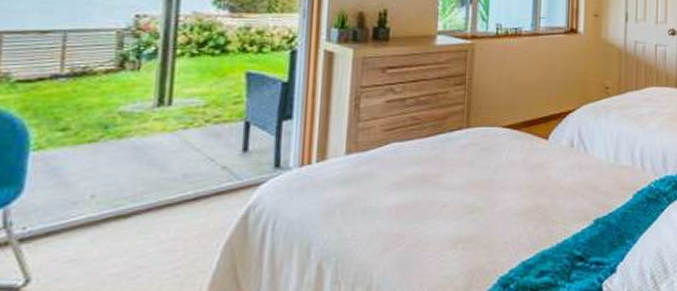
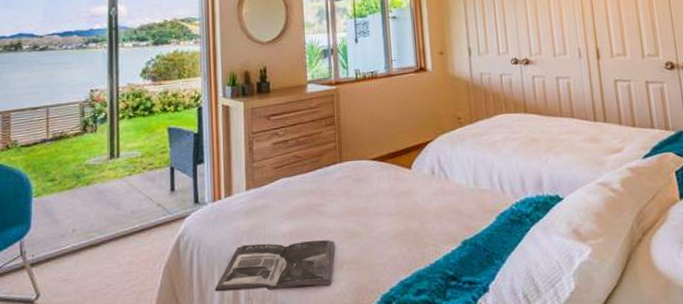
magazine: none [291,215,451,275] -> present [214,240,335,292]

